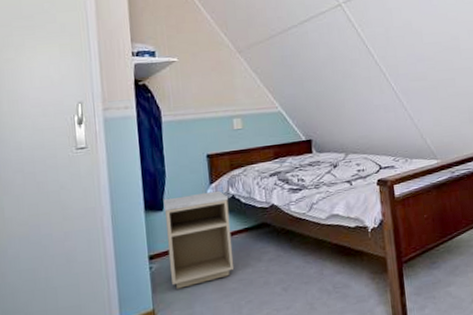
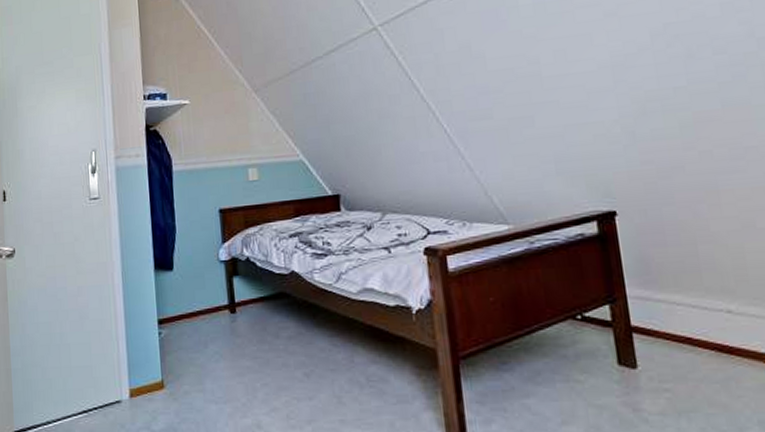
nightstand: present [163,190,235,289] -> none [173,251,249,360]

